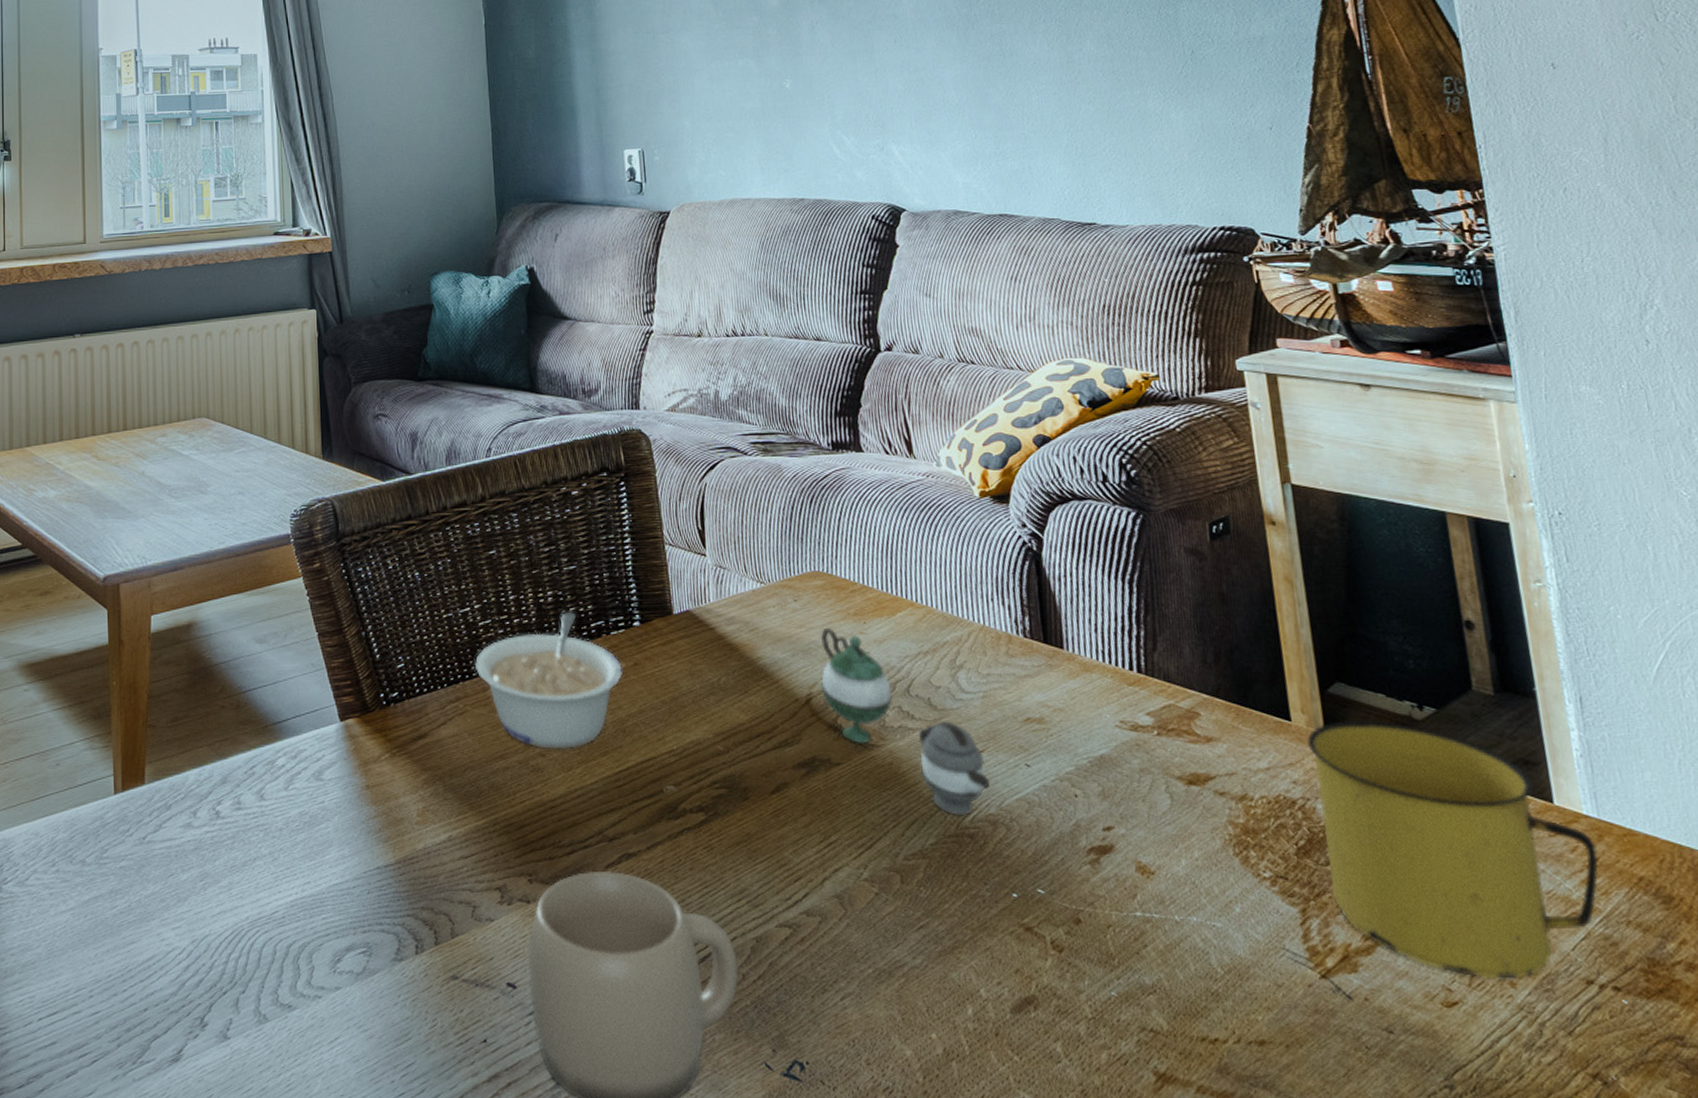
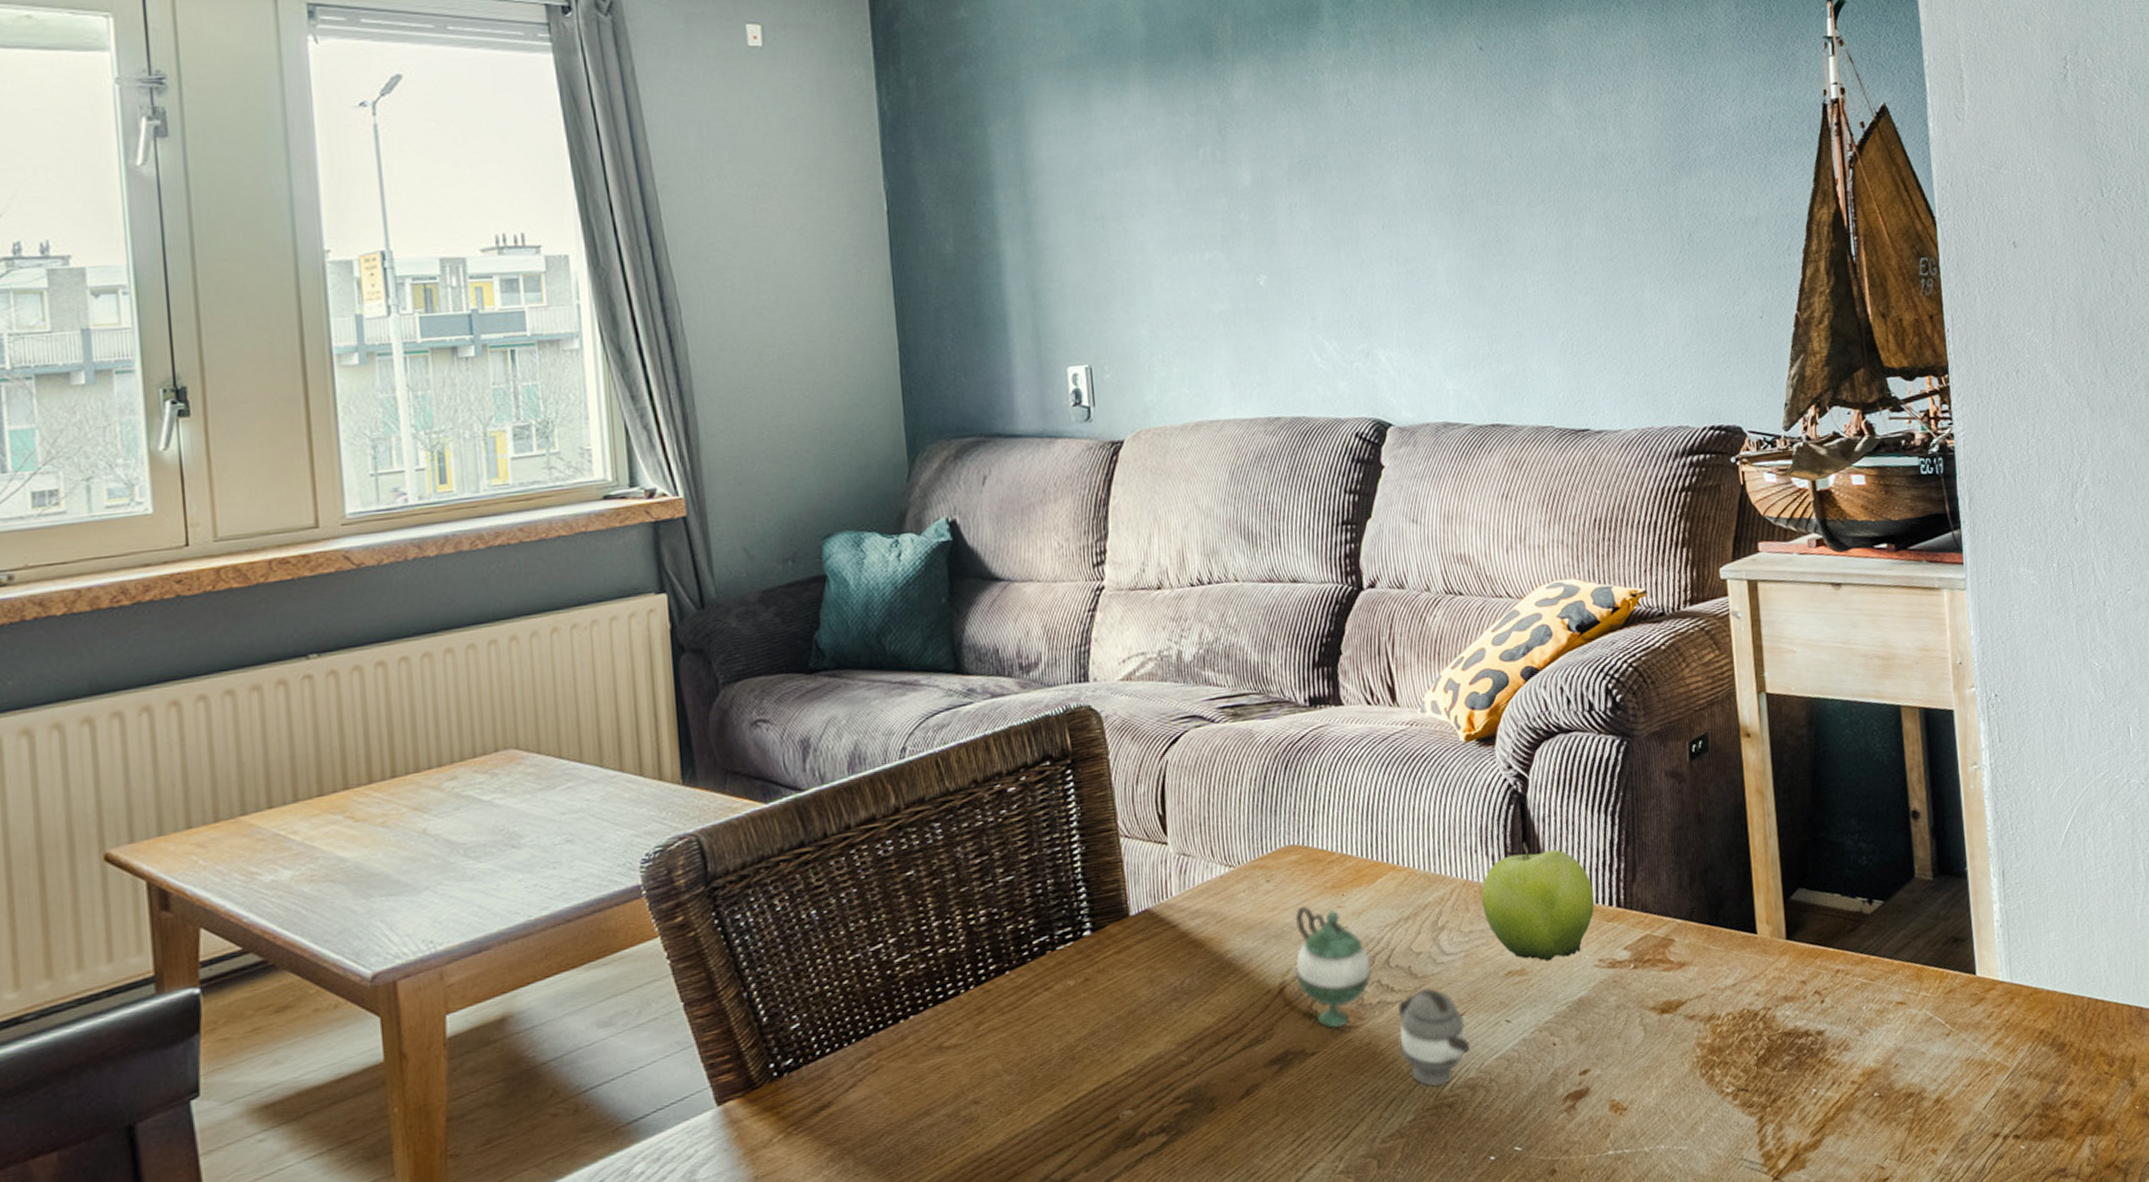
legume: present [475,611,623,749] -> none [891,929,1071,1094]
fruit: none [998,598,1114,714] -> present [1481,842,1594,962]
mug: present [1306,720,1598,979] -> none [1769,920,2009,1152]

